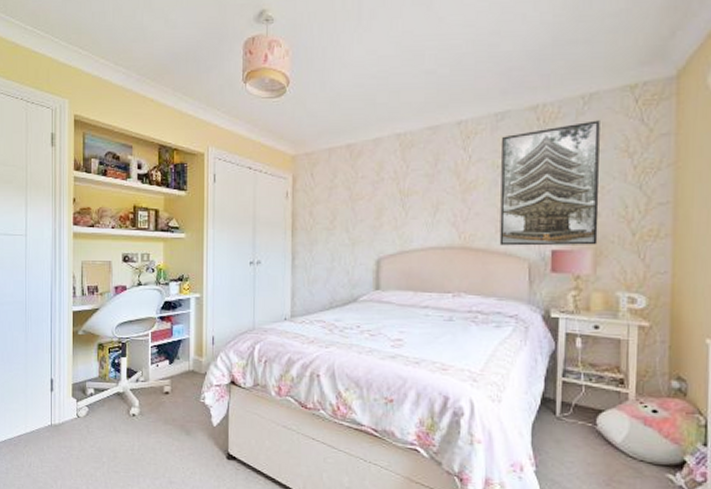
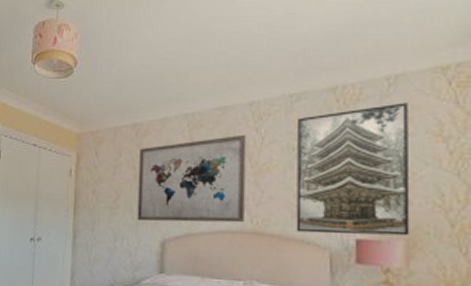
wall art: none [353,153,455,241] -> present [137,134,246,223]

